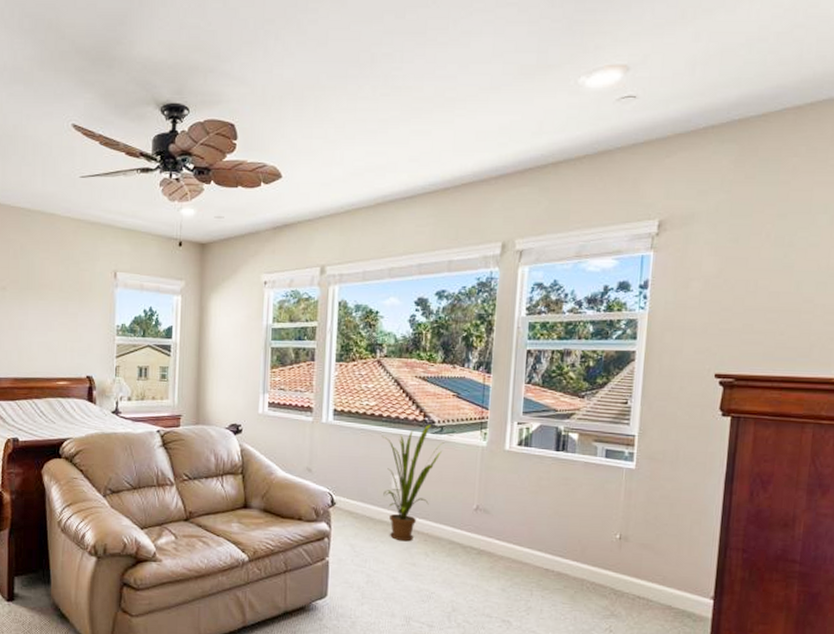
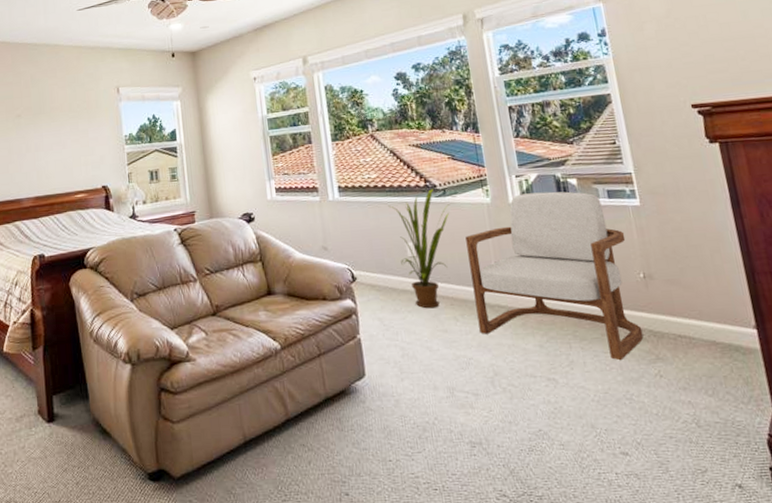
armchair: none [447,442,612,613] -> present [465,191,644,361]

